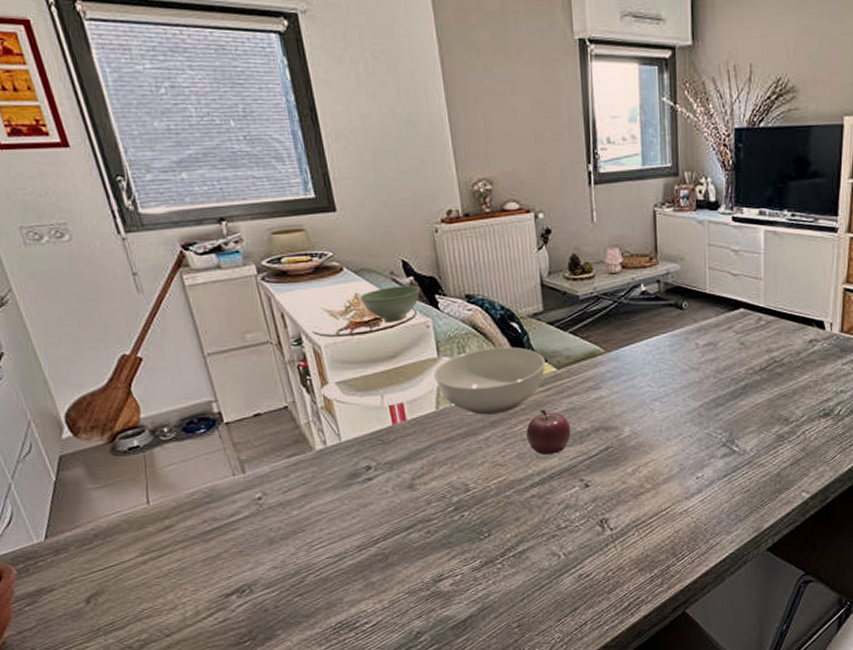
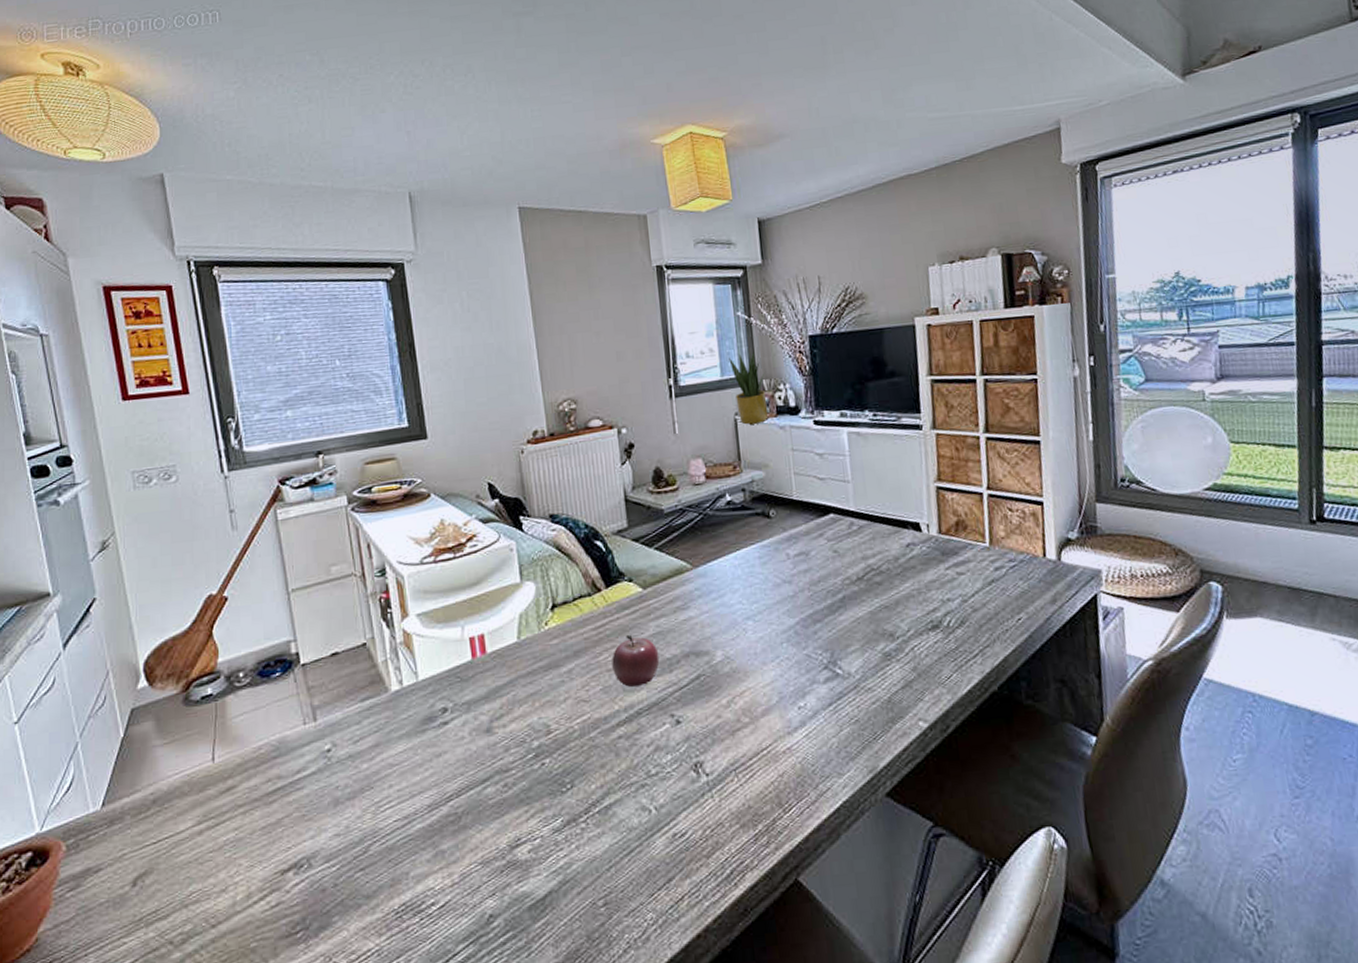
bowl: present [359,285,420,323] -> none [445,508,505,548]
bowl: present [434,346,546,415] -> none [516,567,631,644]
planter: none [651,140,688,217] -> present [729,351,769,425]

